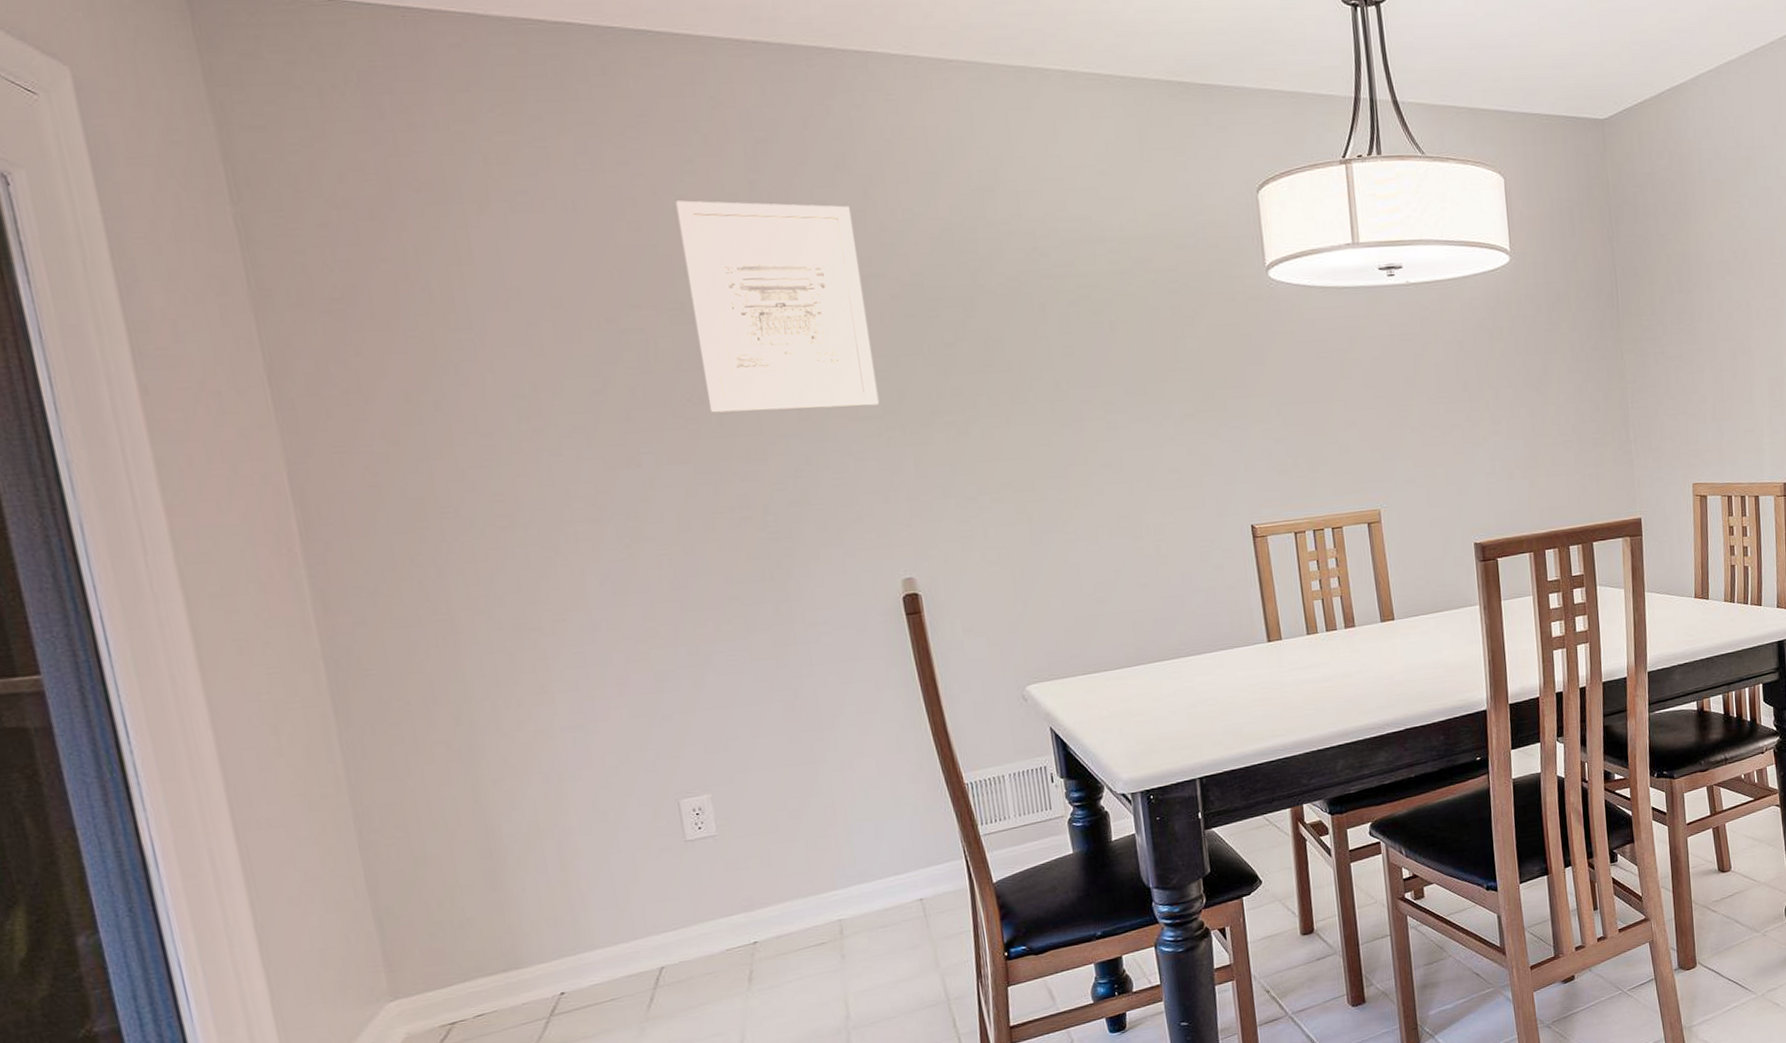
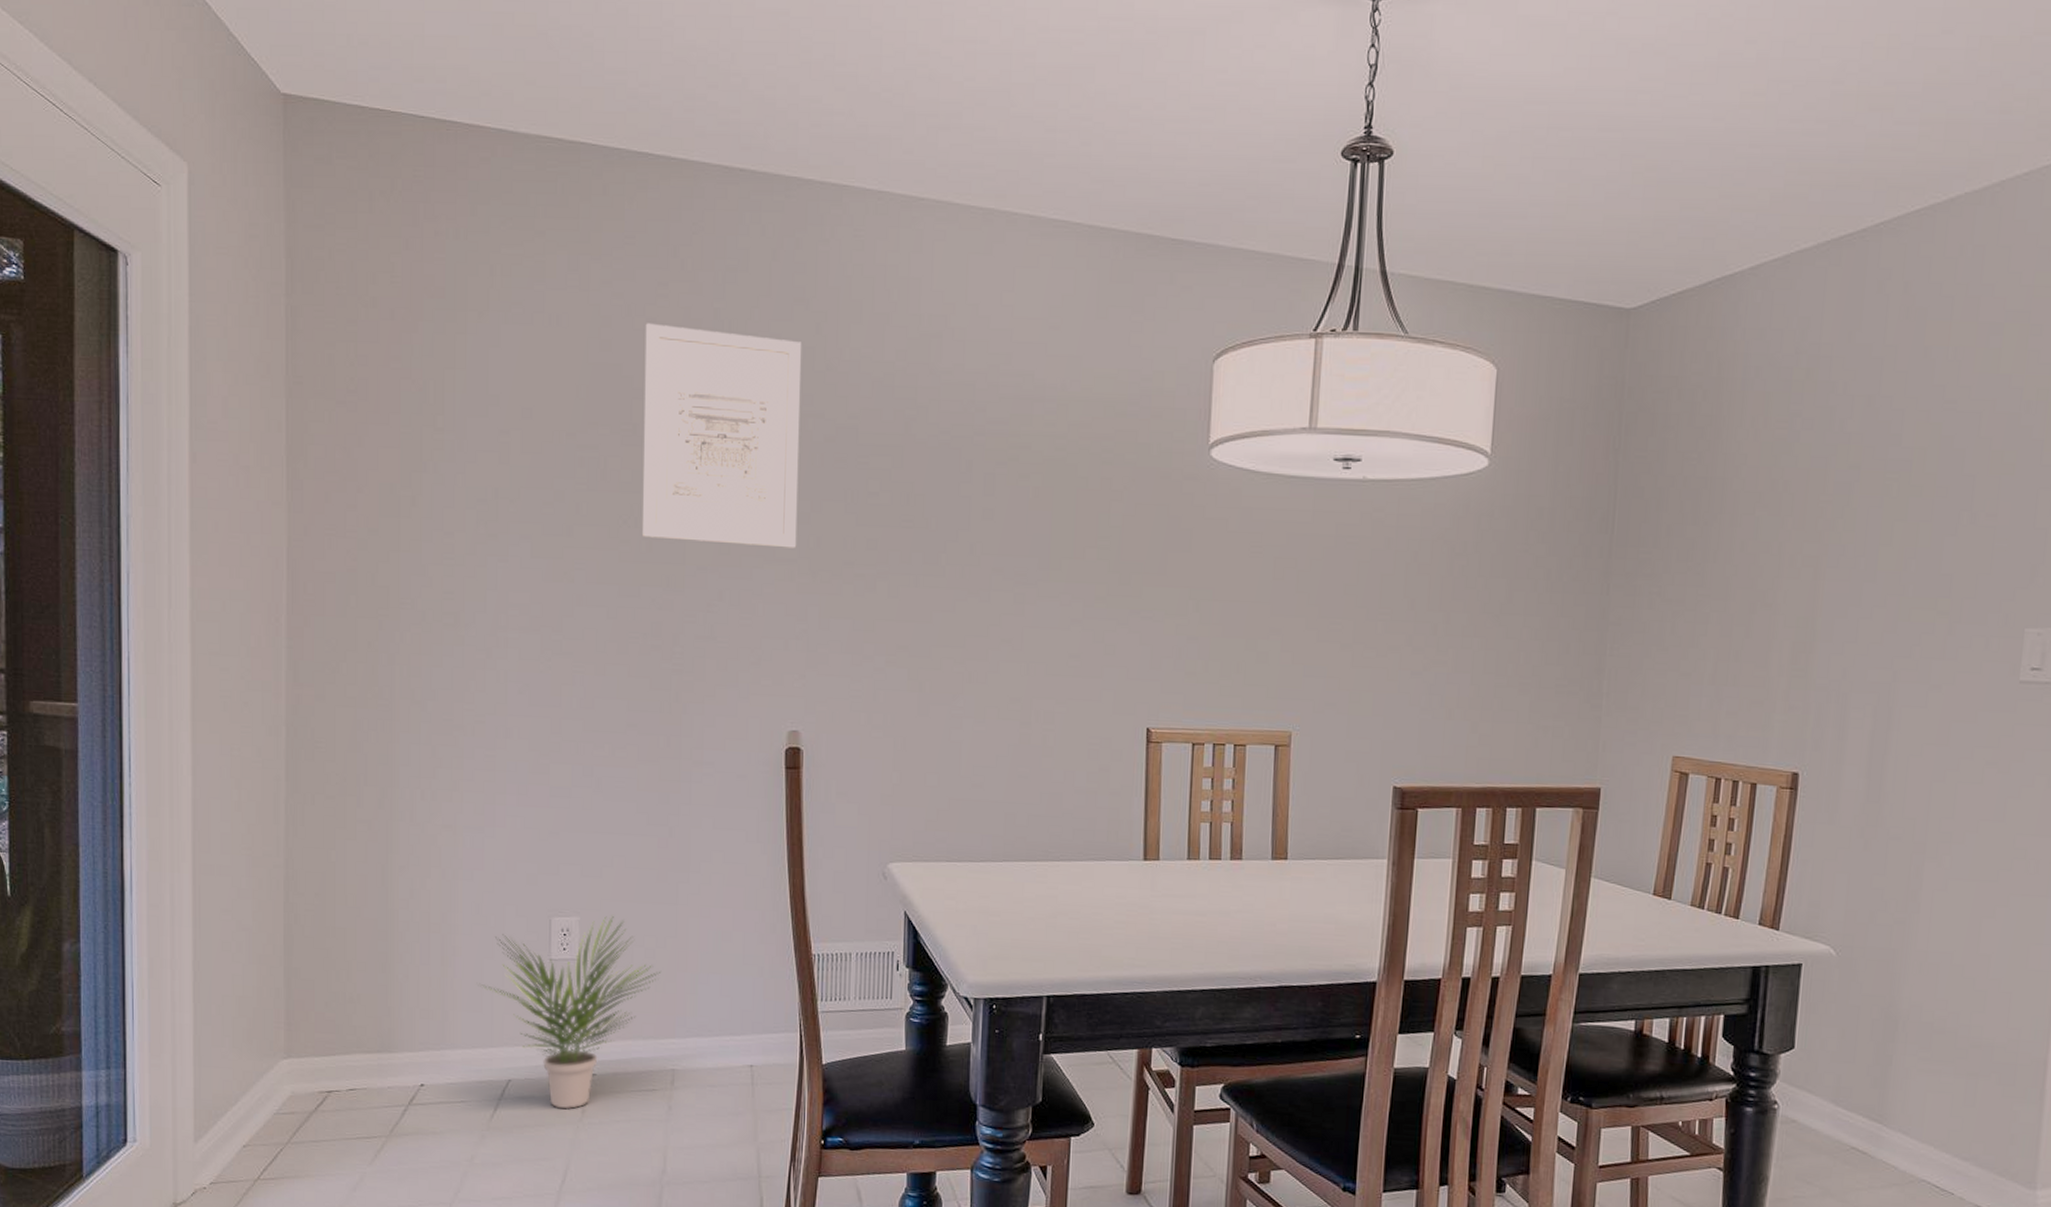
potted plant: none [609,785,810,983] -> present [479,915,662,1110]

